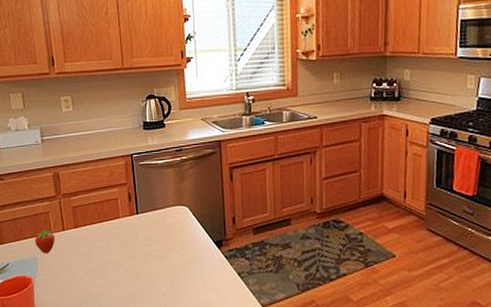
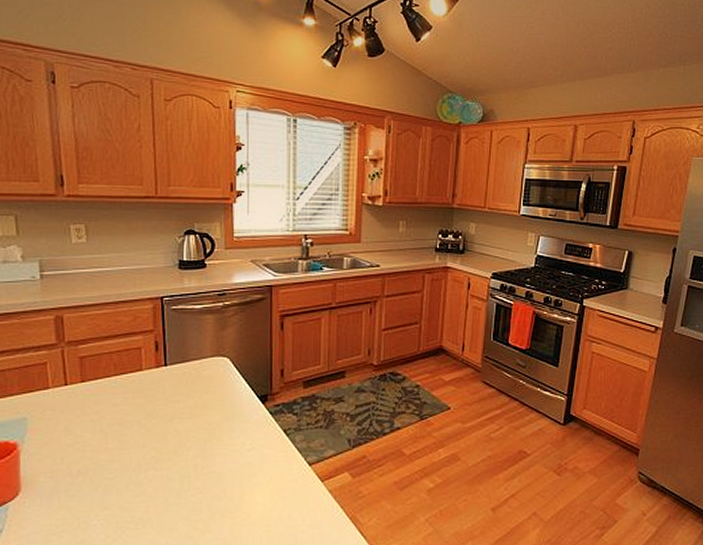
fruit: present [35,228,55,253] -> none [24,383,53,413]

